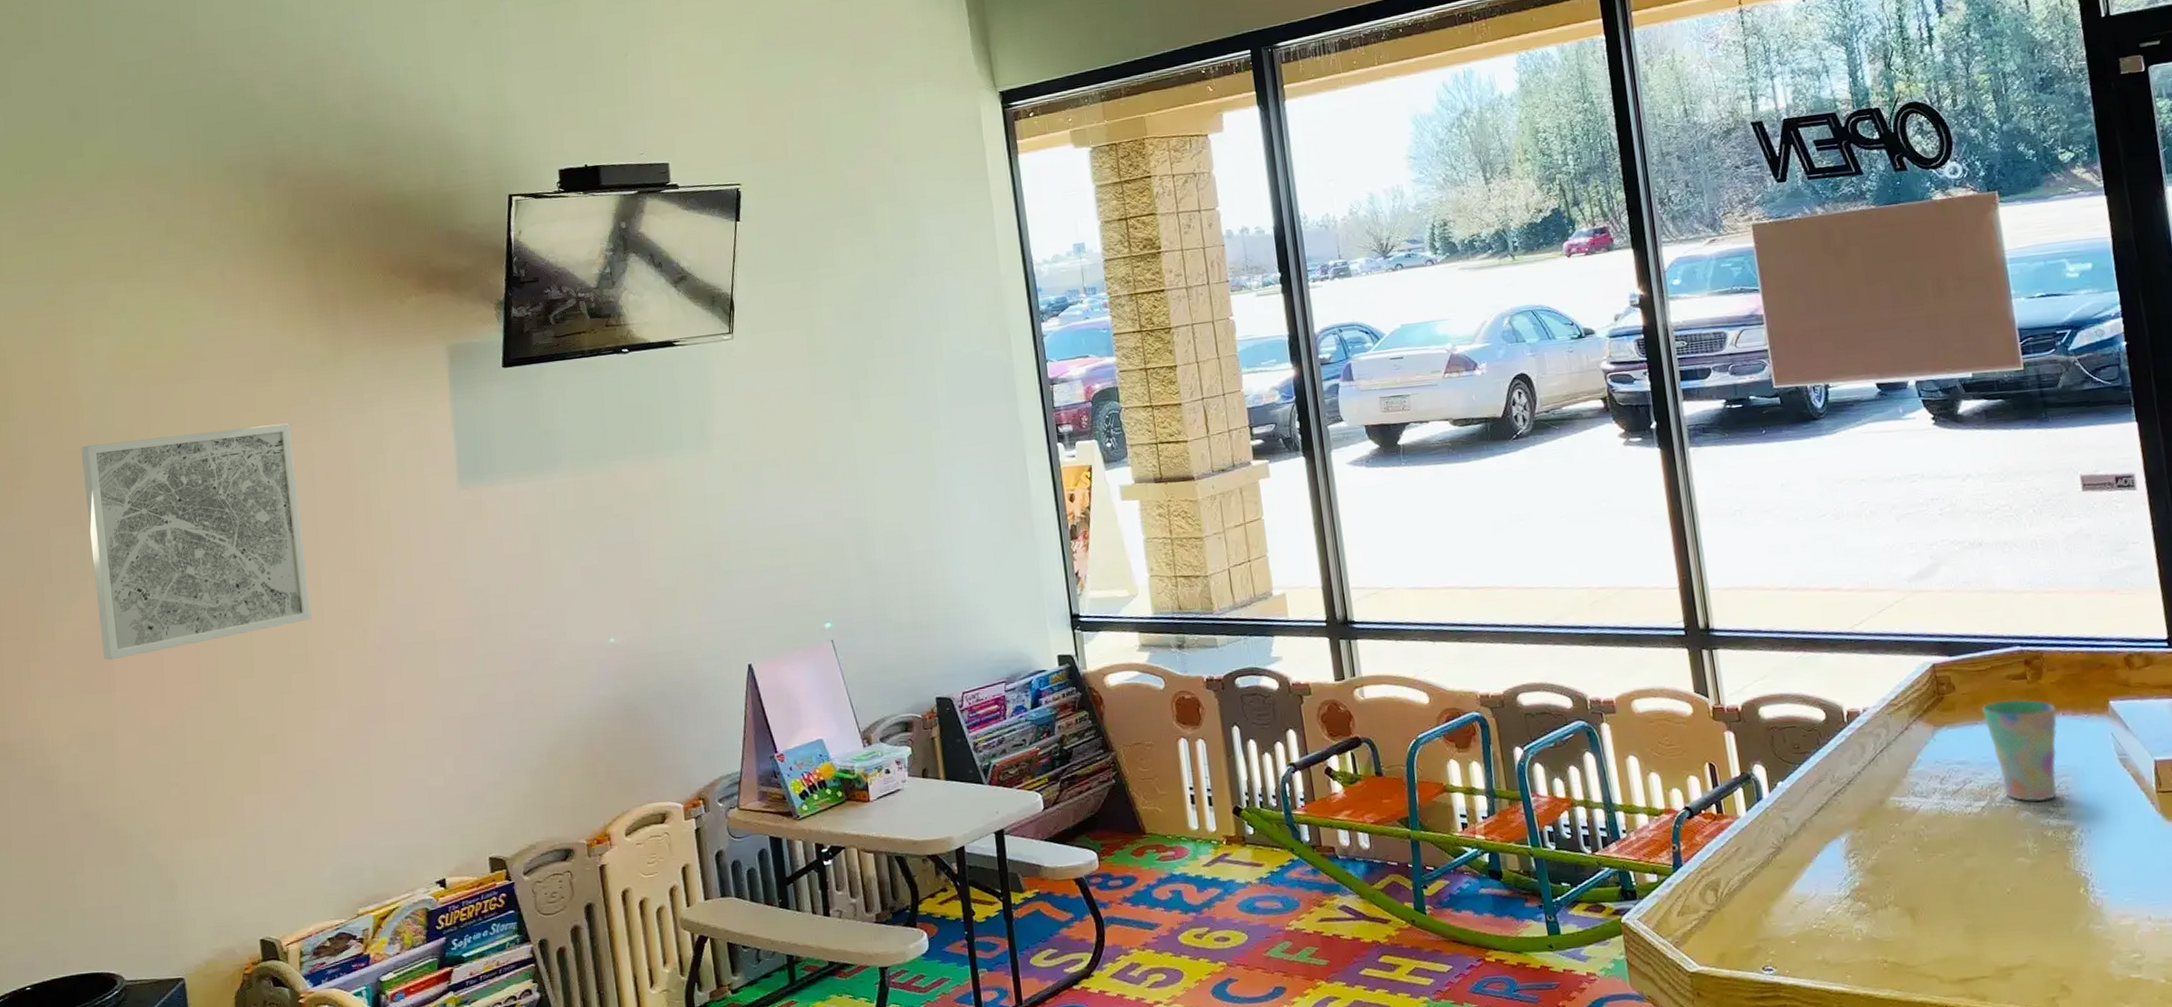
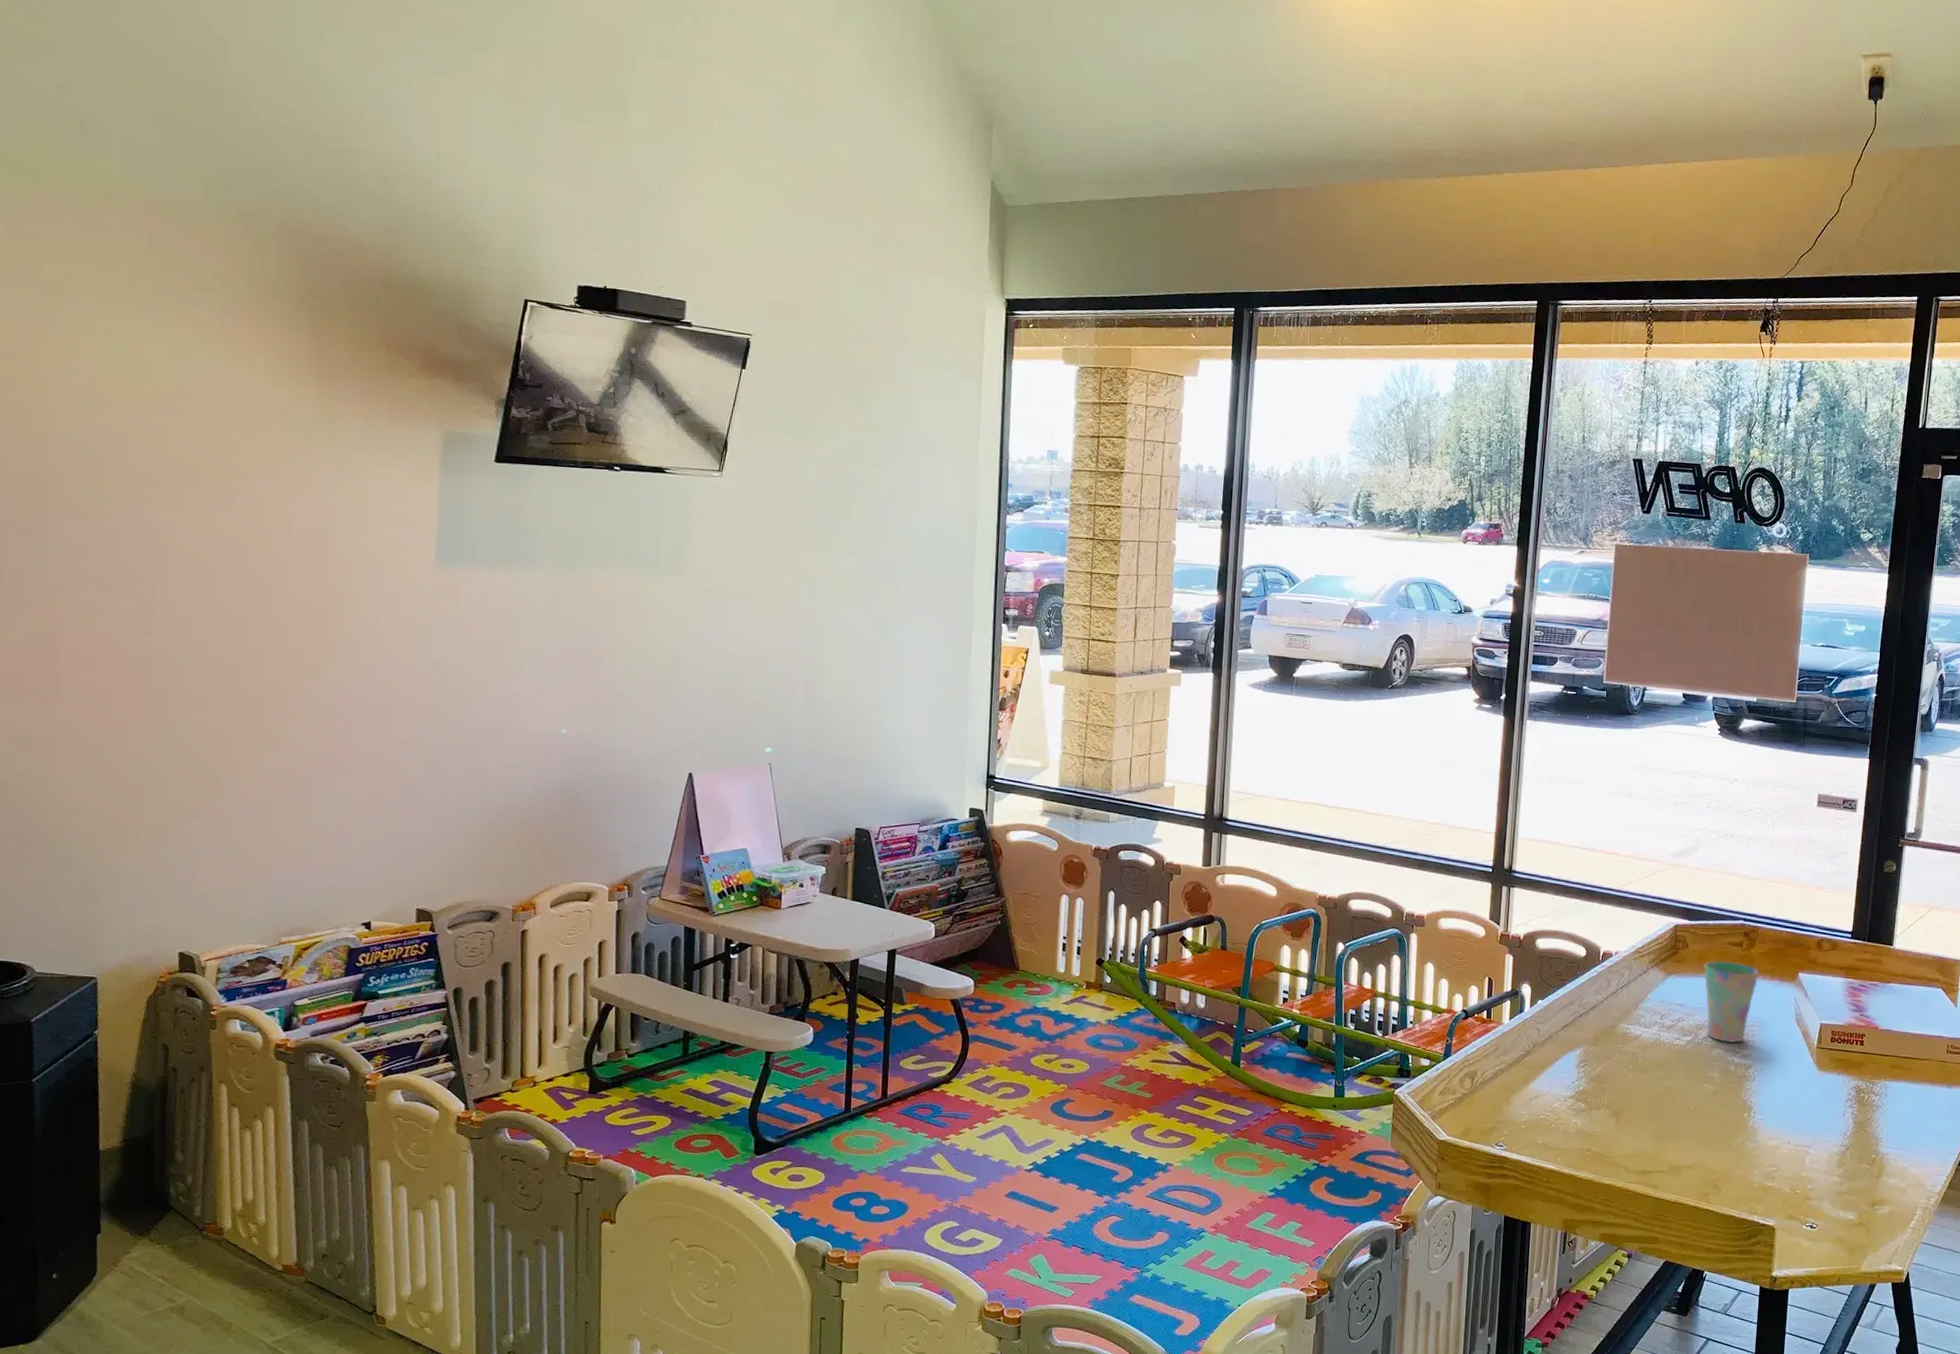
wall art: present [81,423,311,660] -> none [48,460,273,671]

